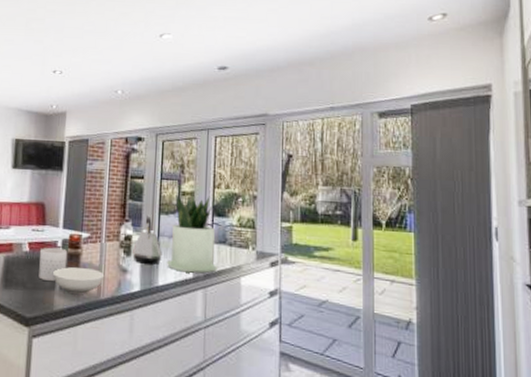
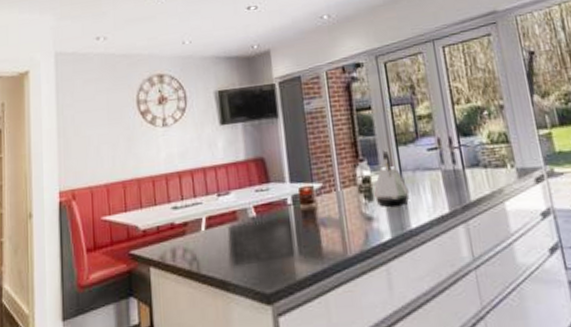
mug: present [38,247,68,281] -> none [268,206,303,247]
bowl: present [52,267,105,294] -> none [287,223,348,256]
planter: present [166,195,219,274] -> none [411,115,477,208]

